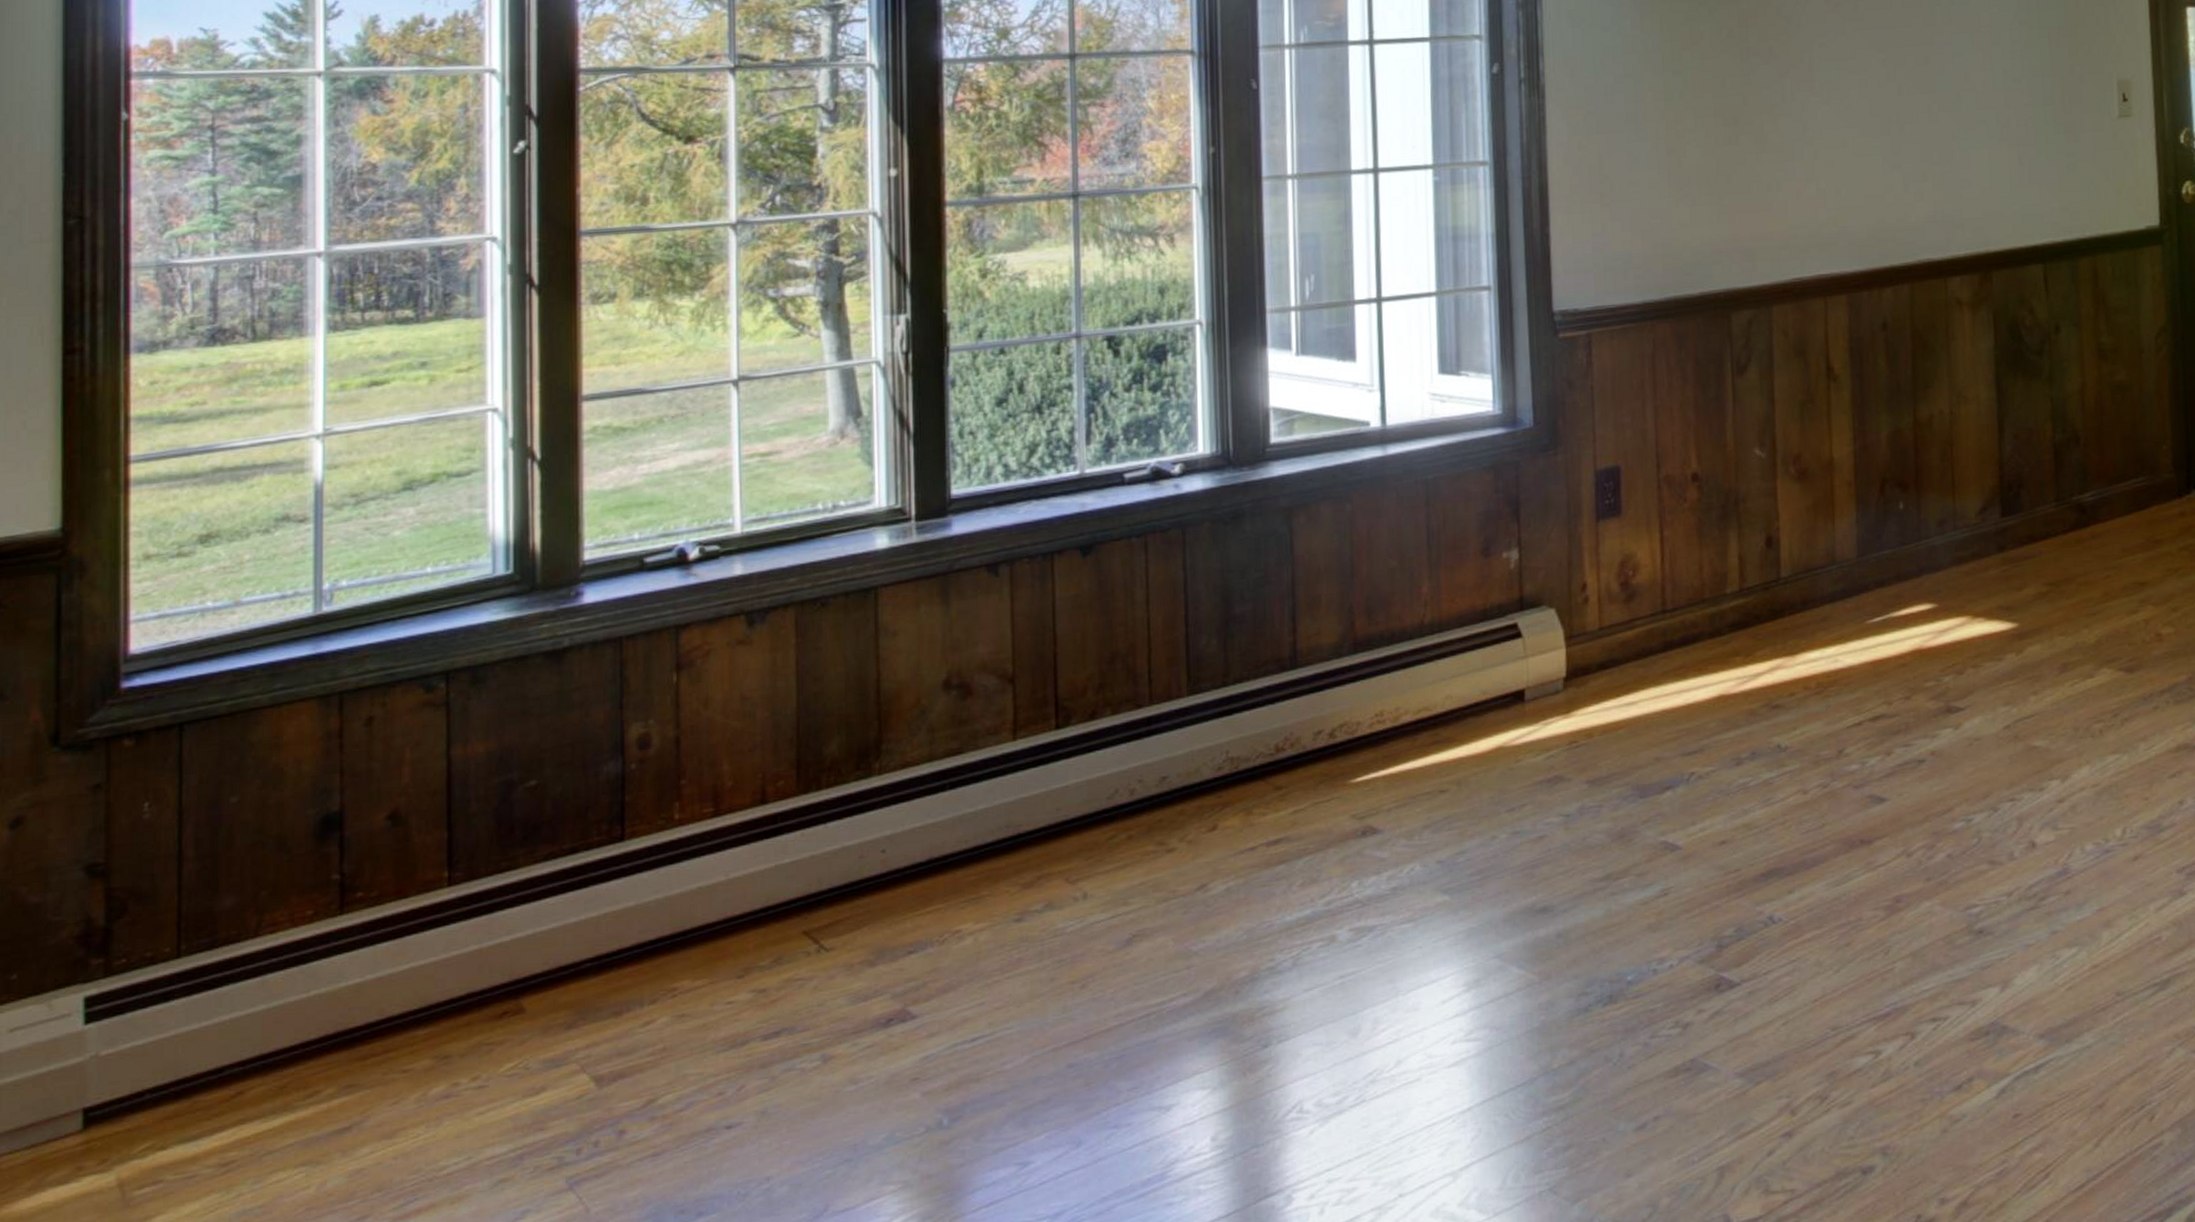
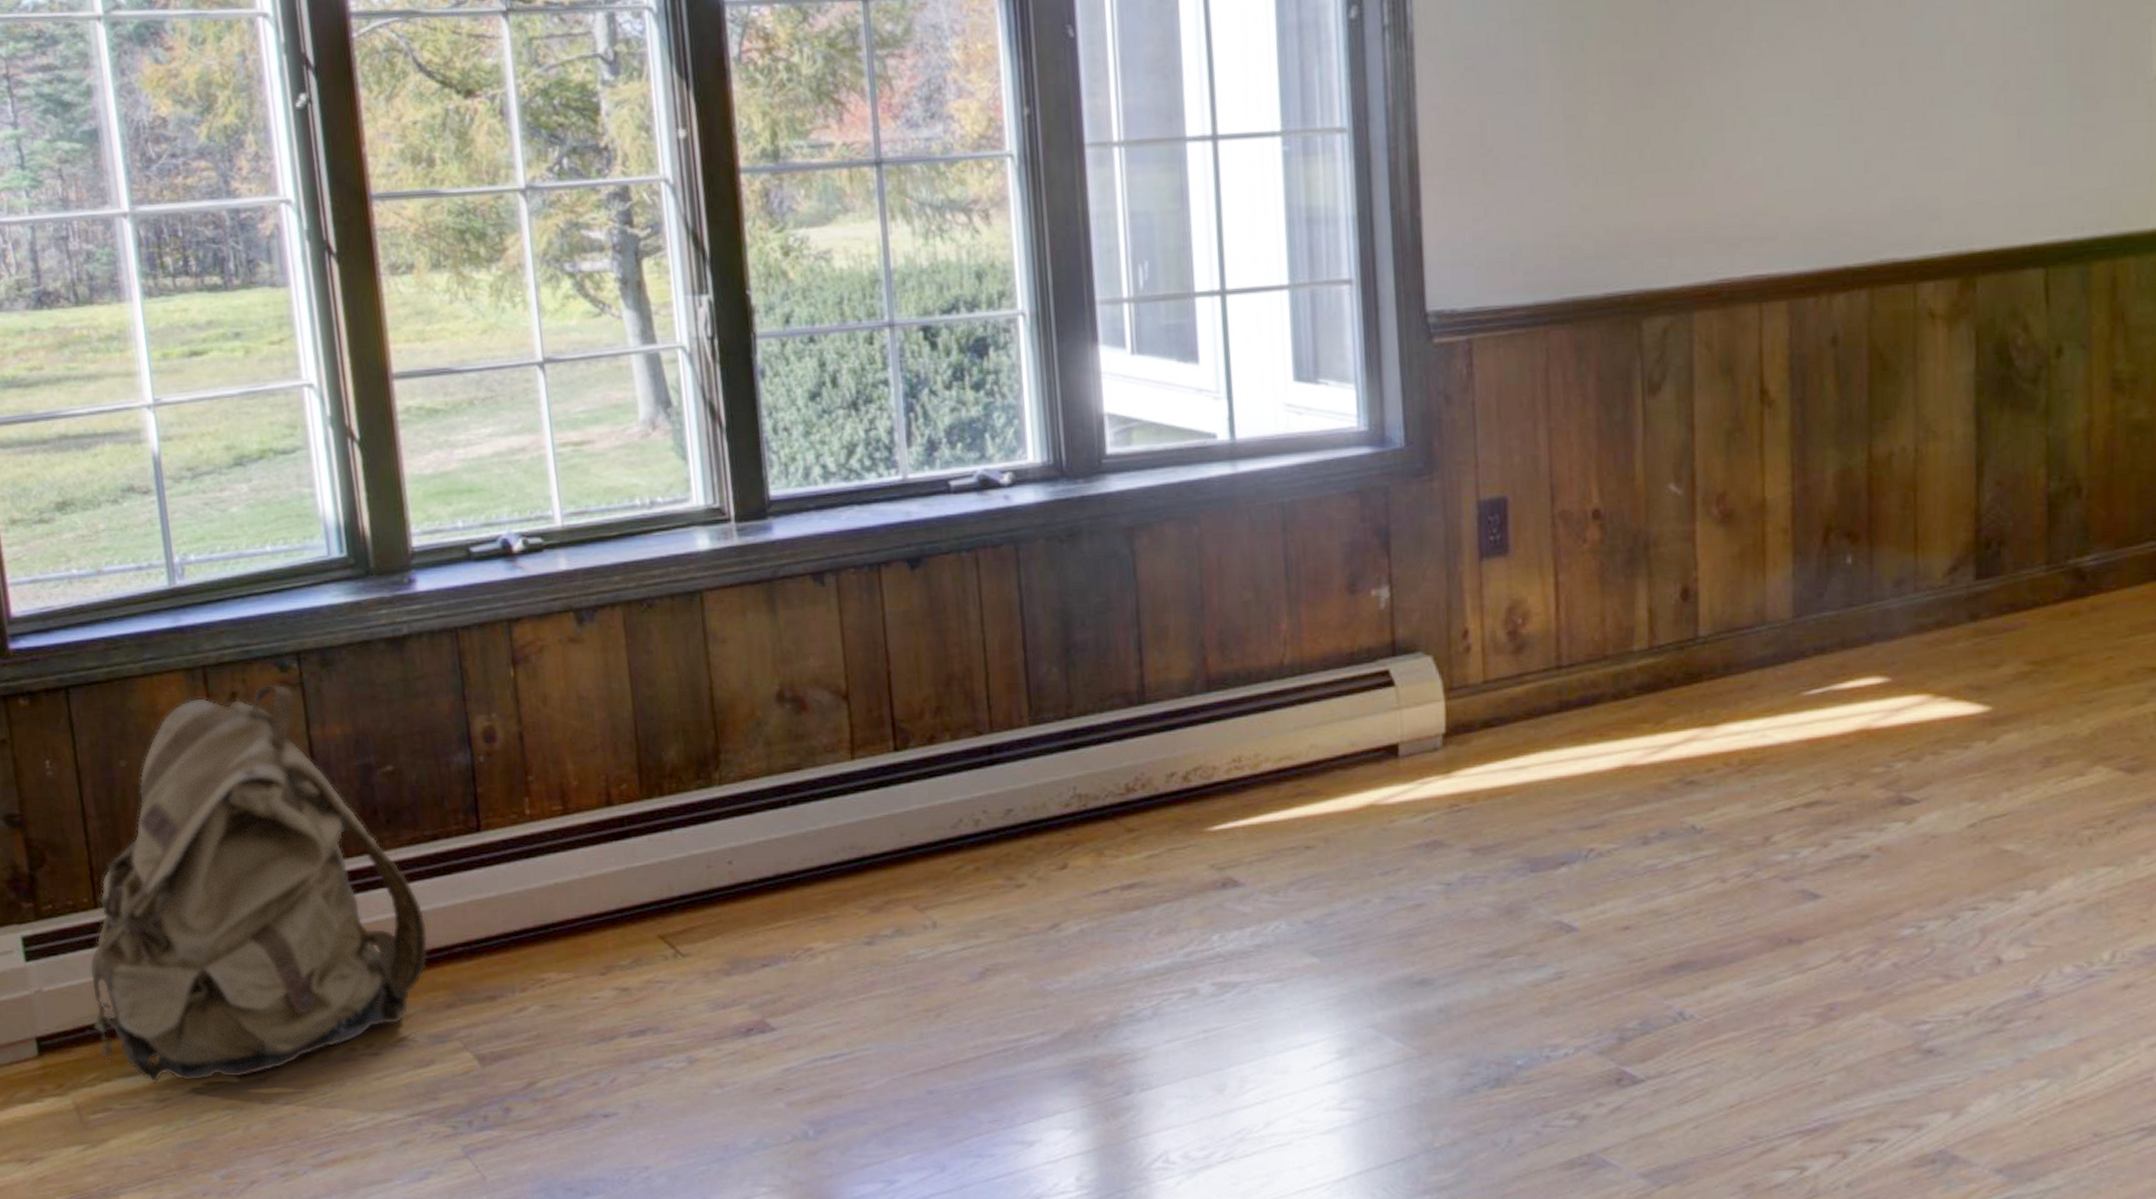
backpack: none [155,705,554,1147] -> present [89,684,429,1084]

